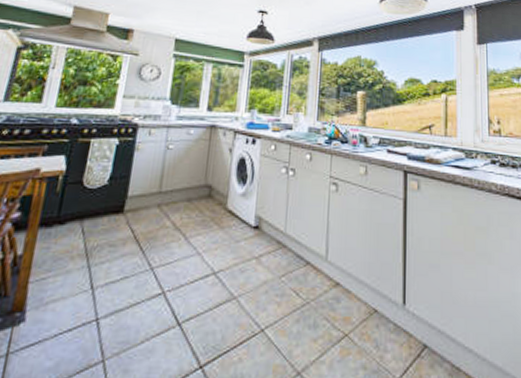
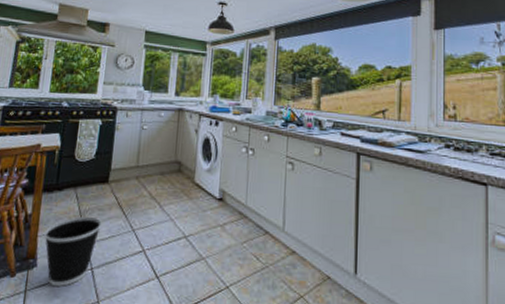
wastebasket: none [37,254,113,344] -> present [44,216,102,286]

